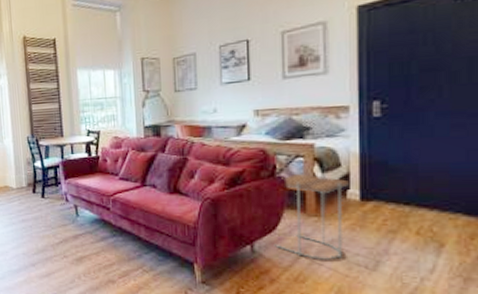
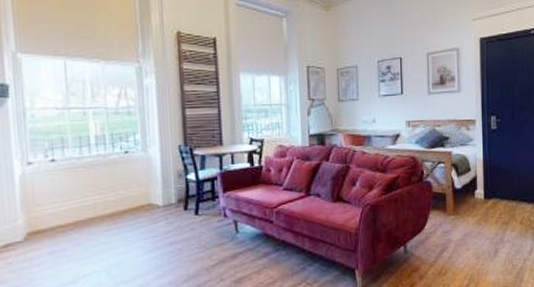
side table: present [273,173,350,260] -> none [422,177,477,254]

